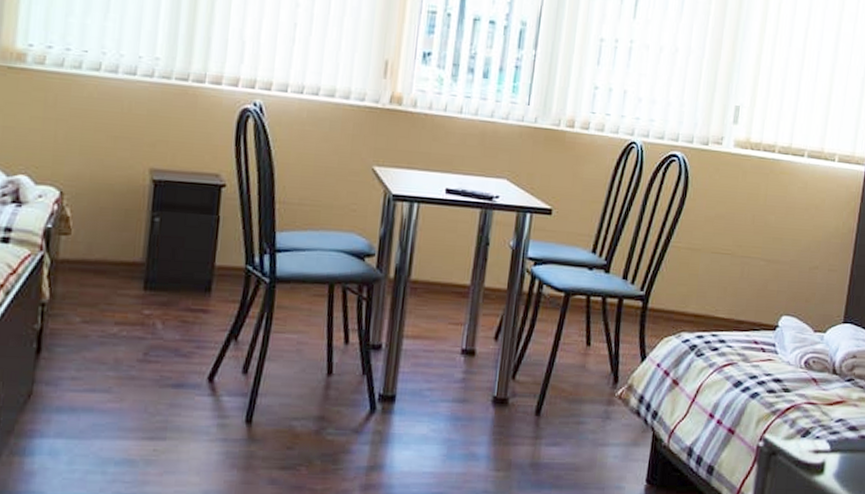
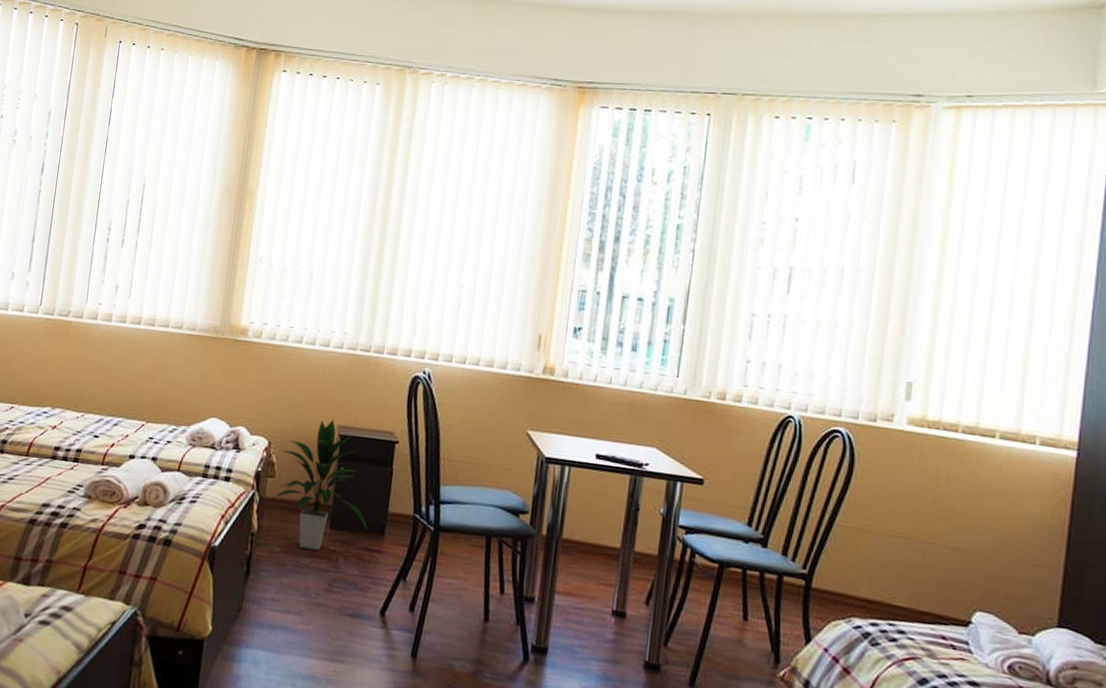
indoor plant: none [67,162,190,316] -> present [272,419,367,551]

